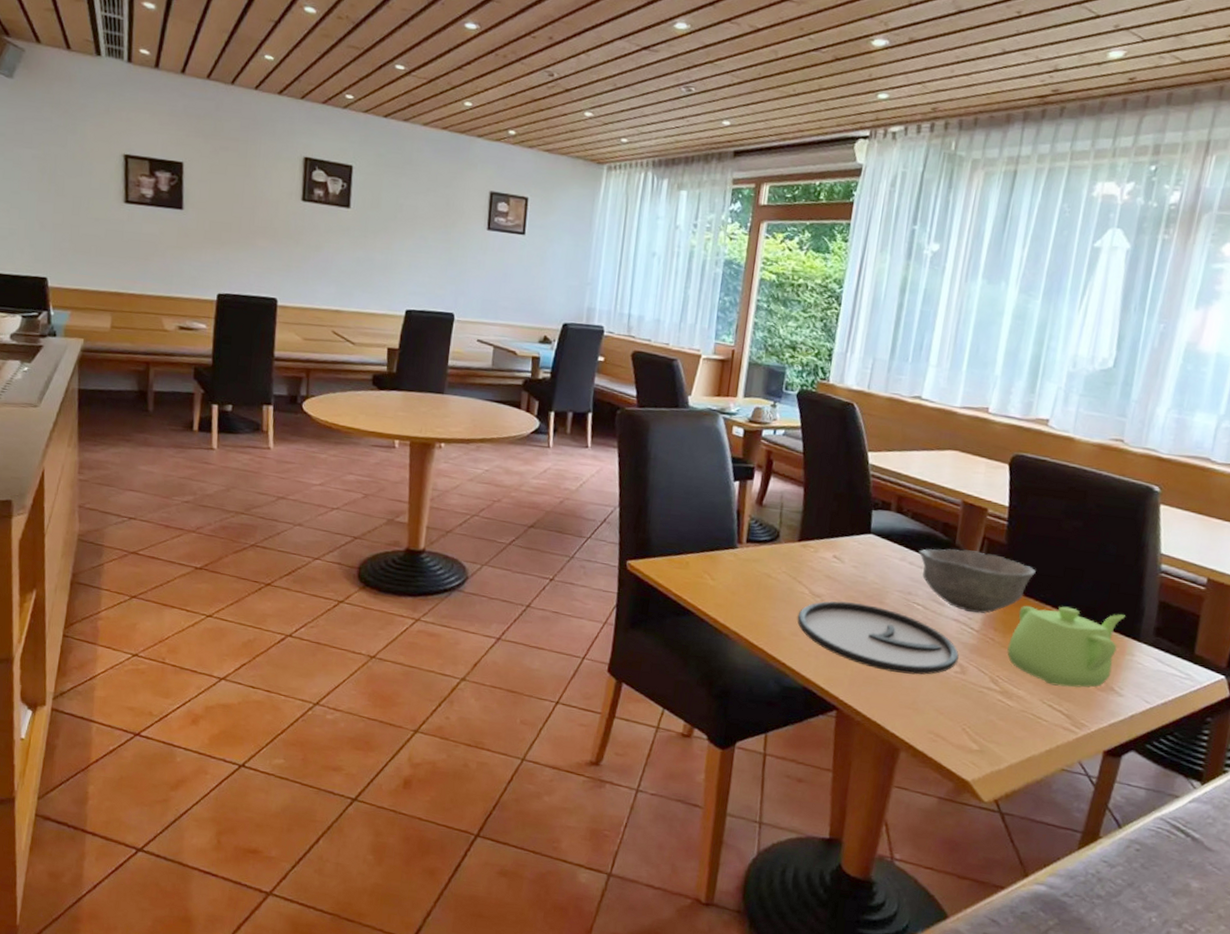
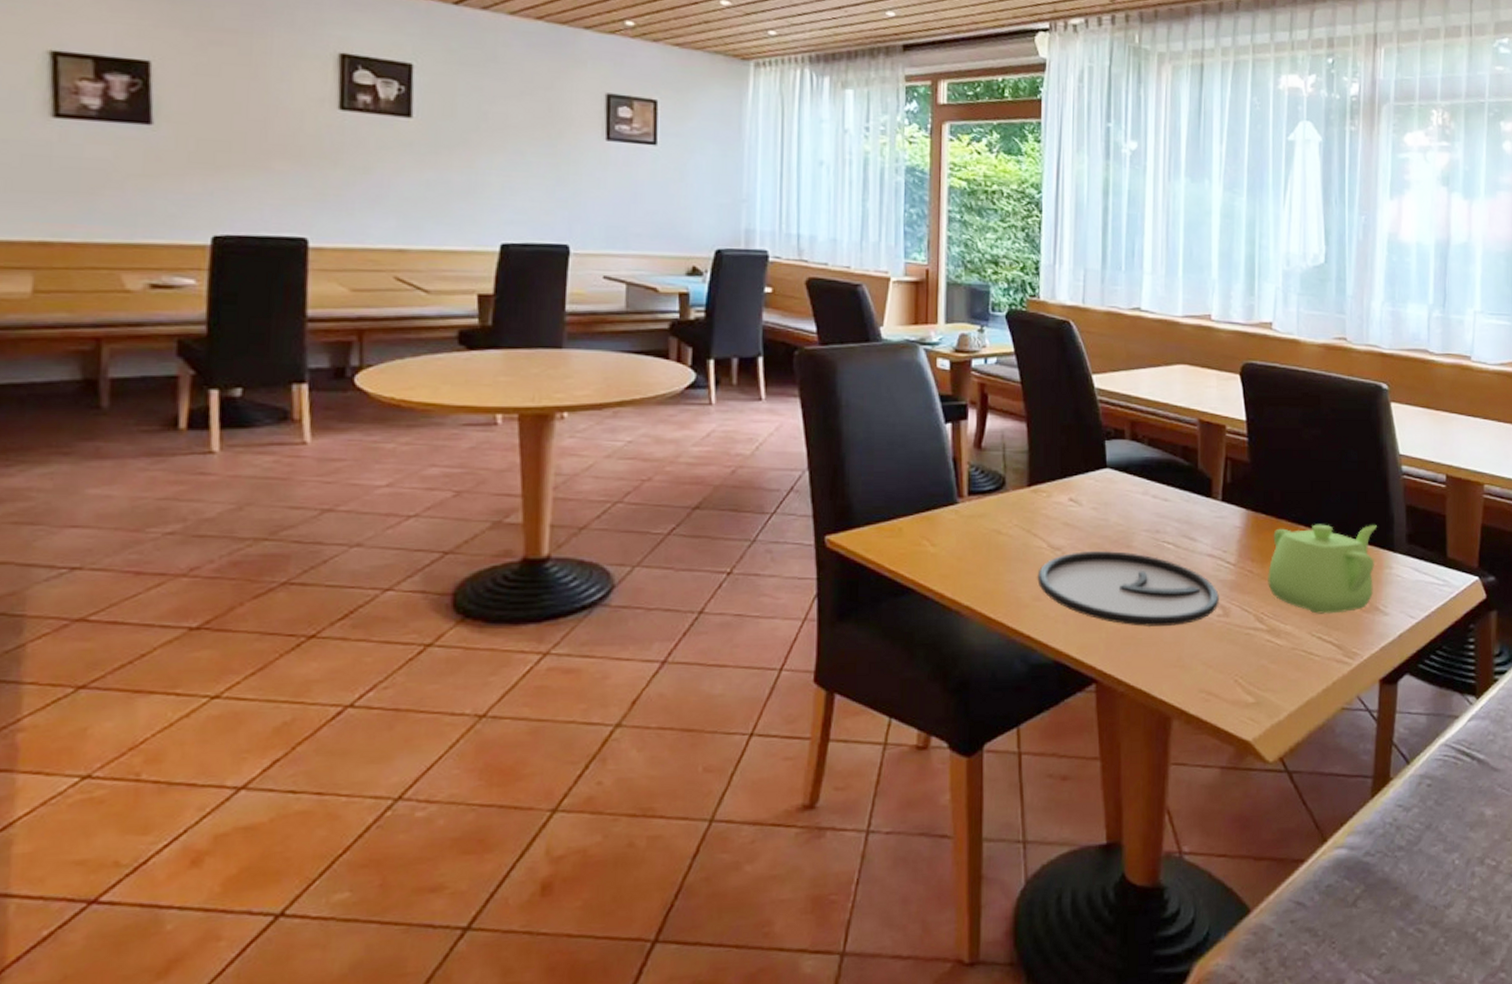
bowl: present [919,549,1036,614] -> none [1161,474,1283,545]

